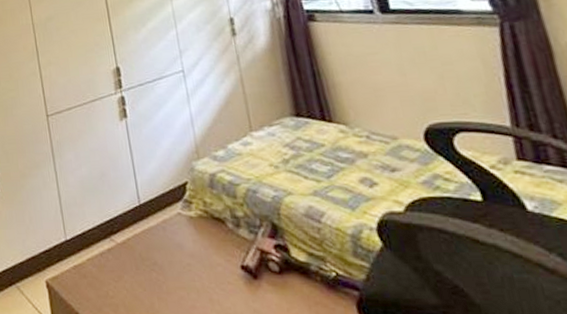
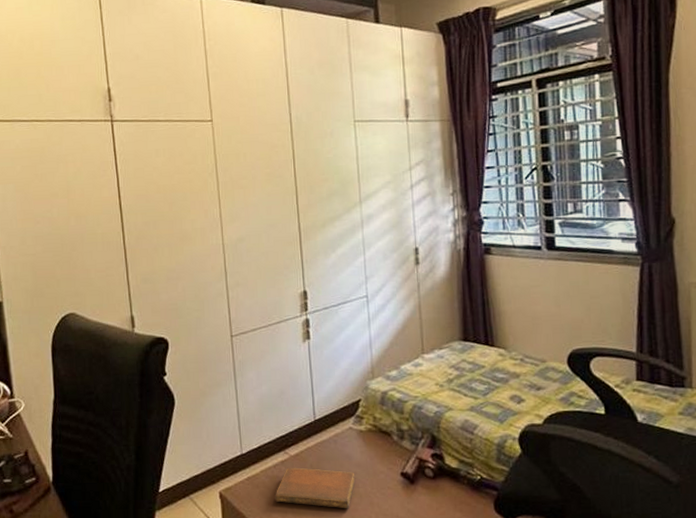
notebook: none [104,256,190,306] -> present [275,467,355,509]

